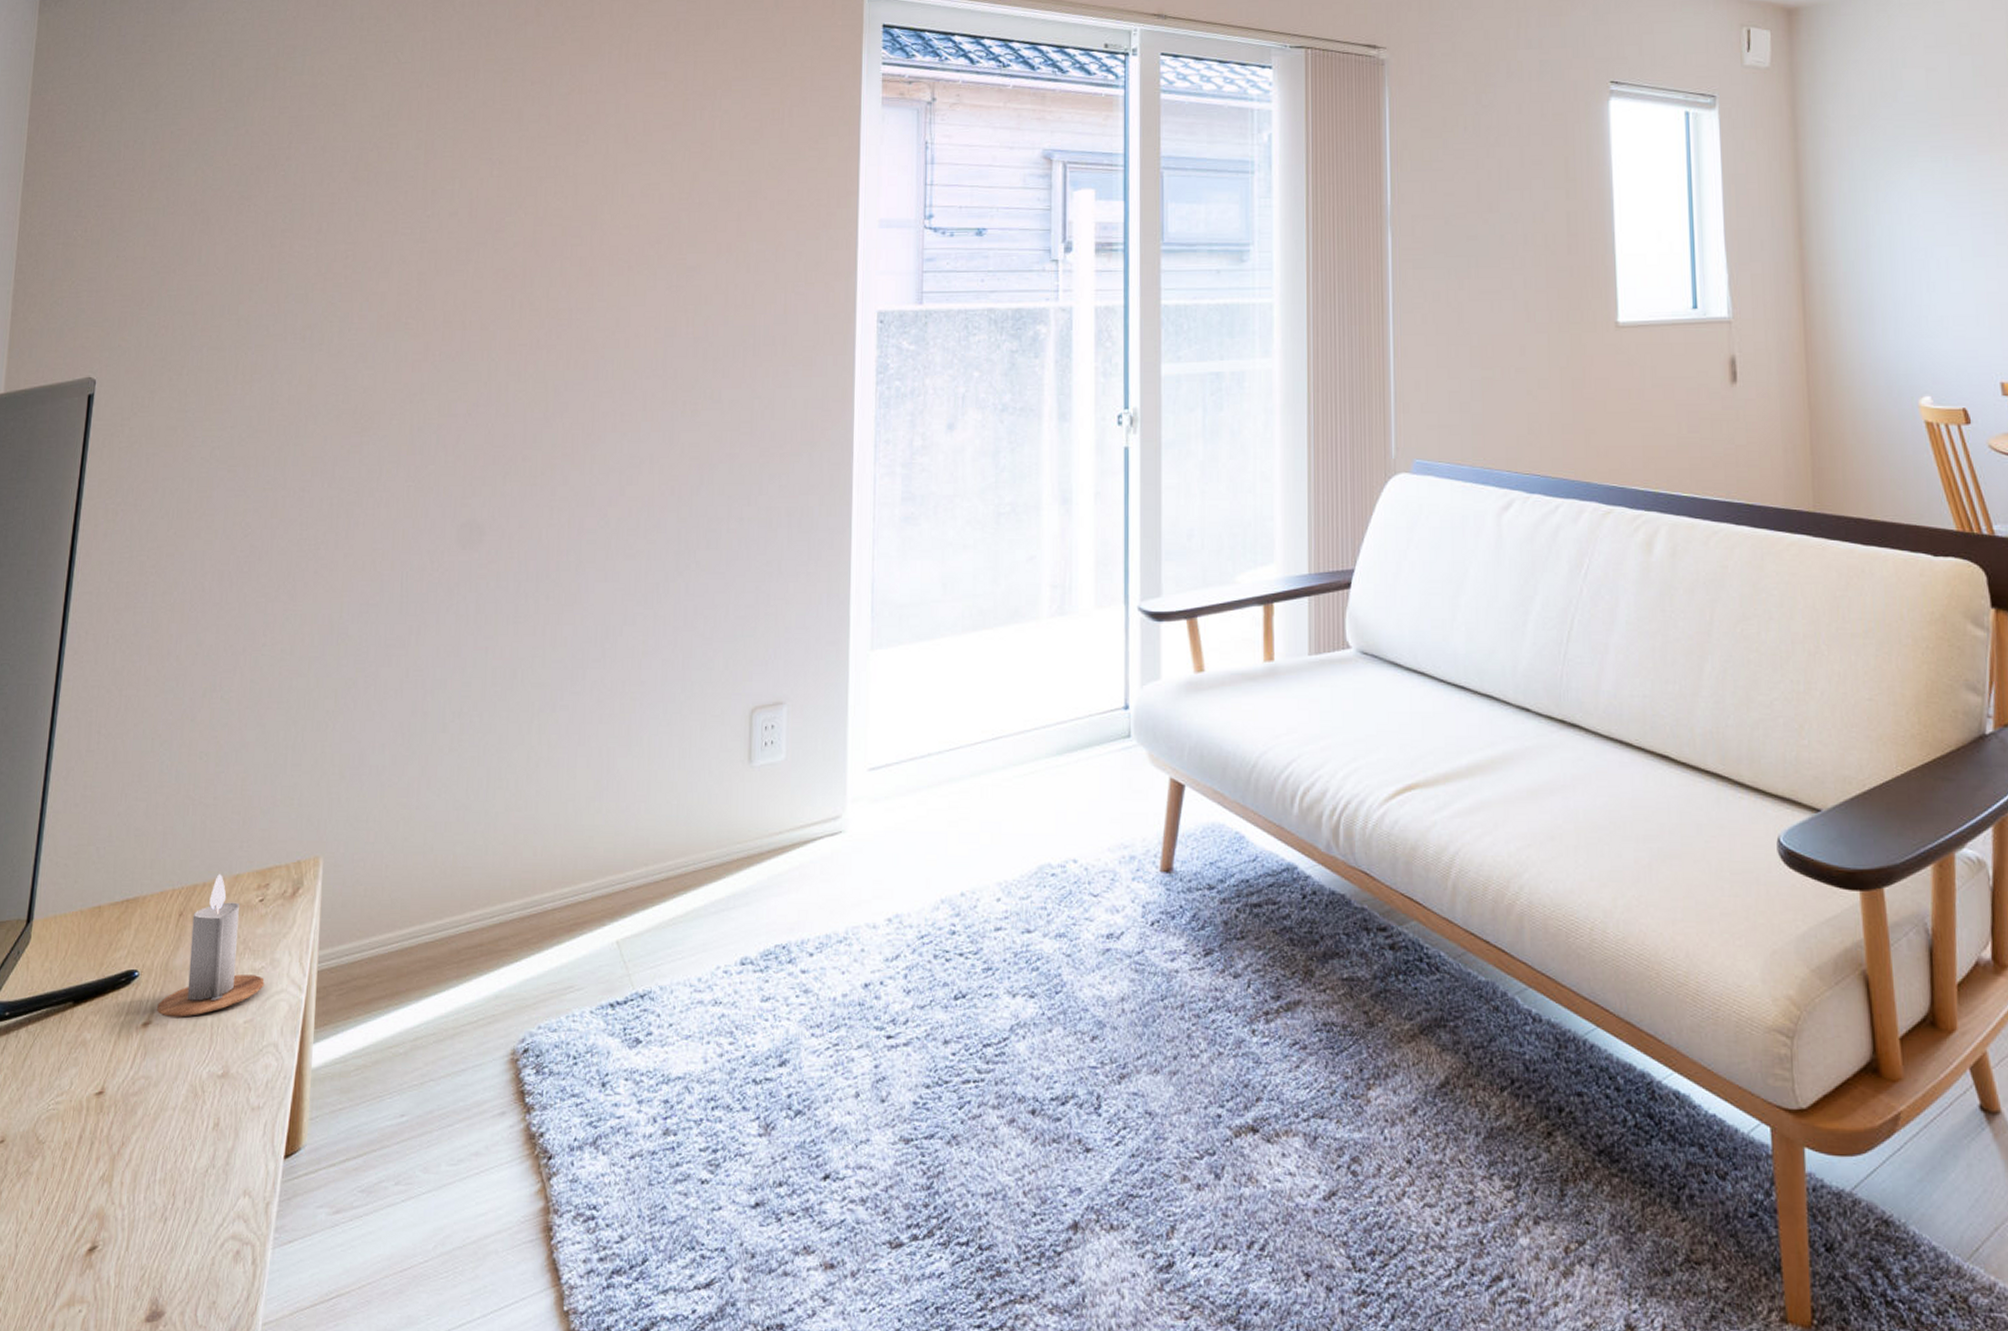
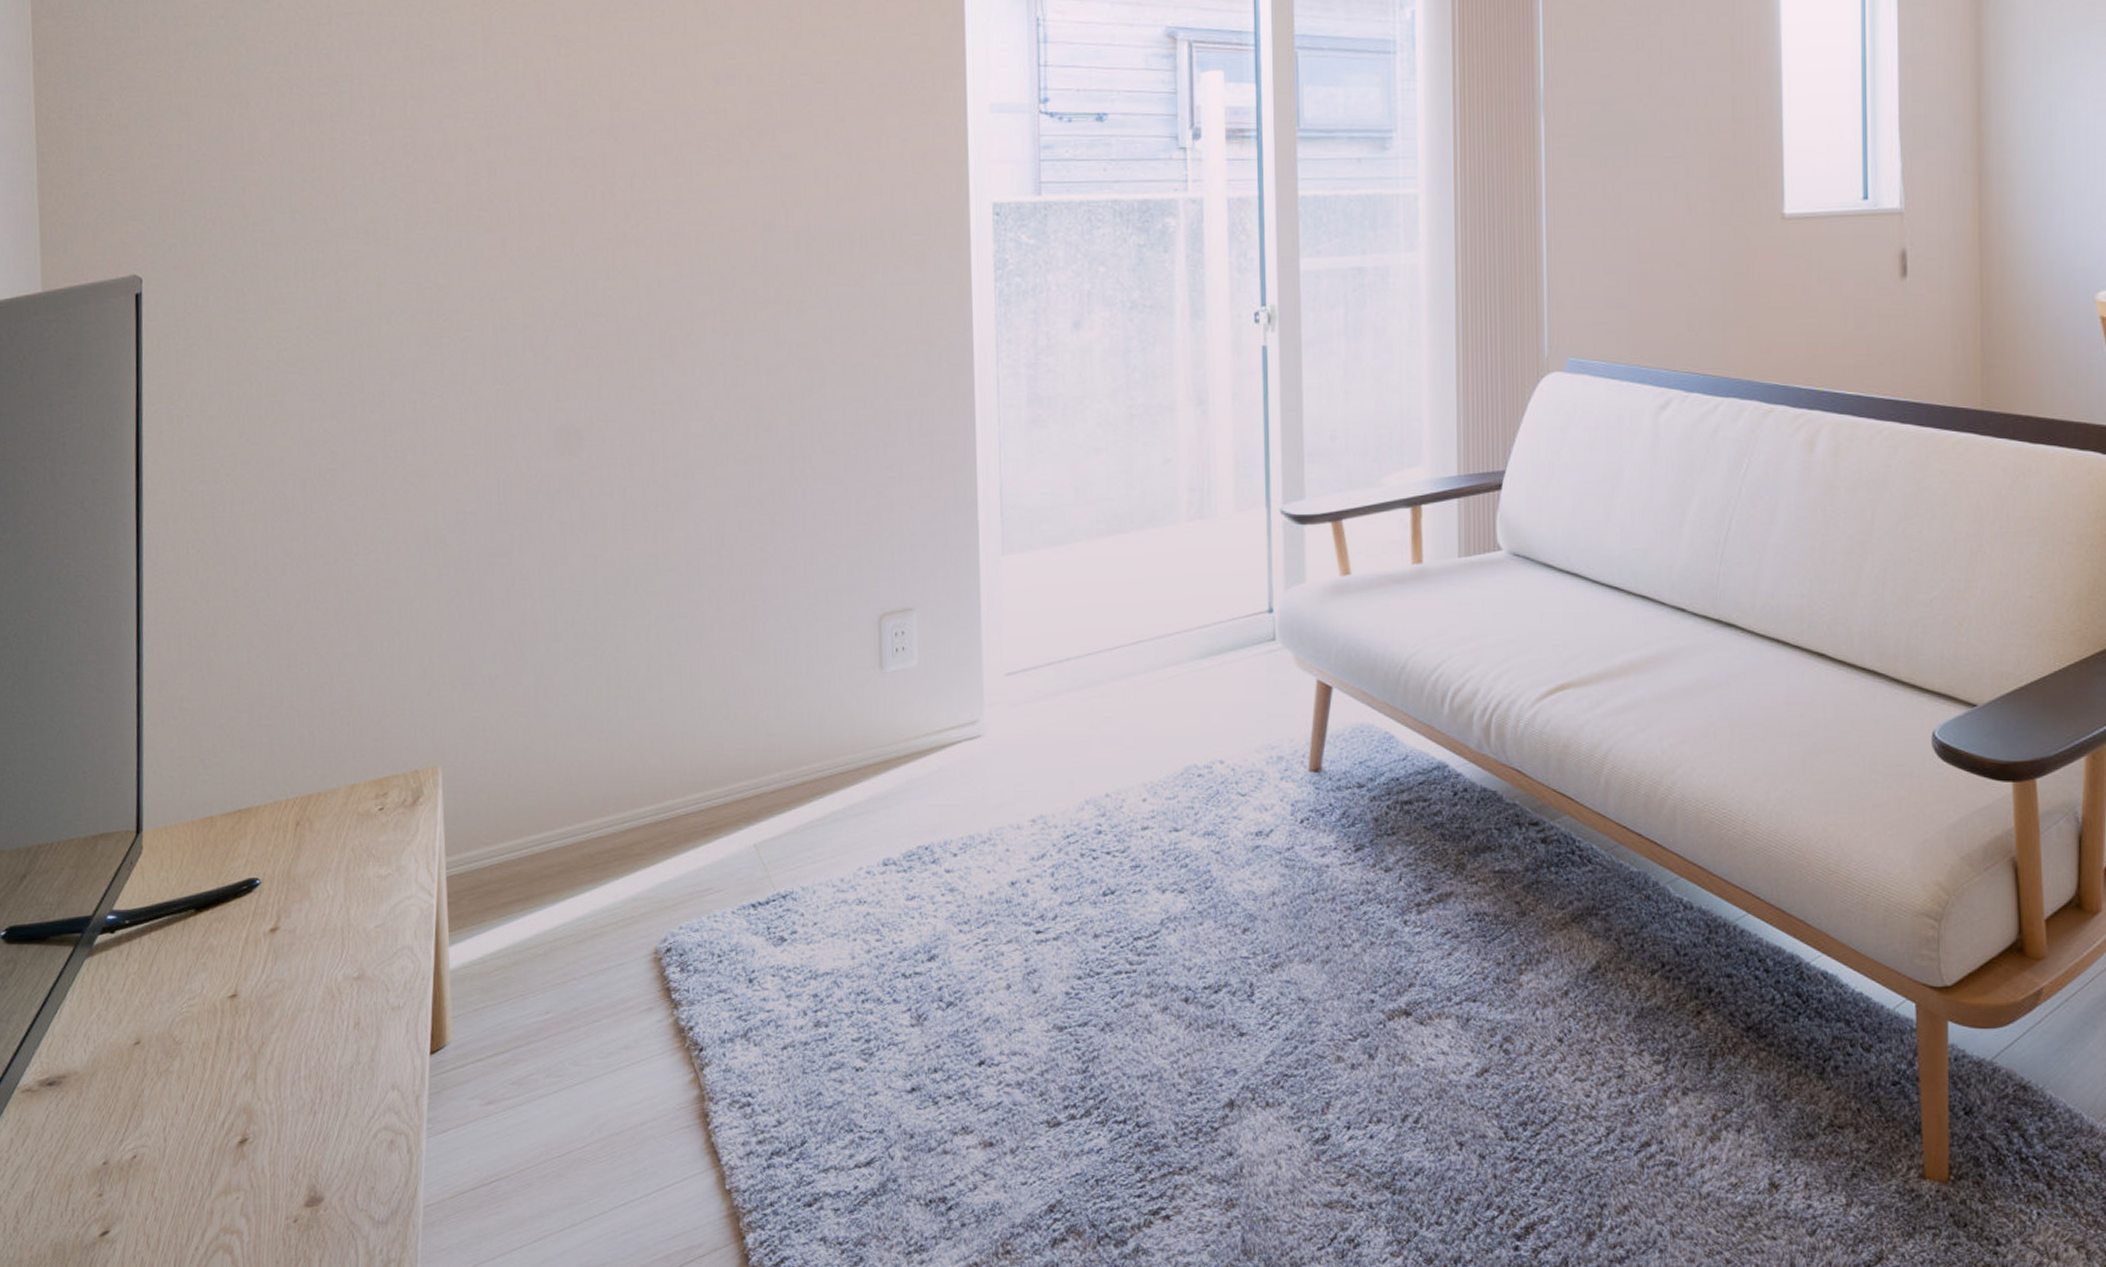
candle: present [157,874,264,1017] -> none [283,784,392,923]

